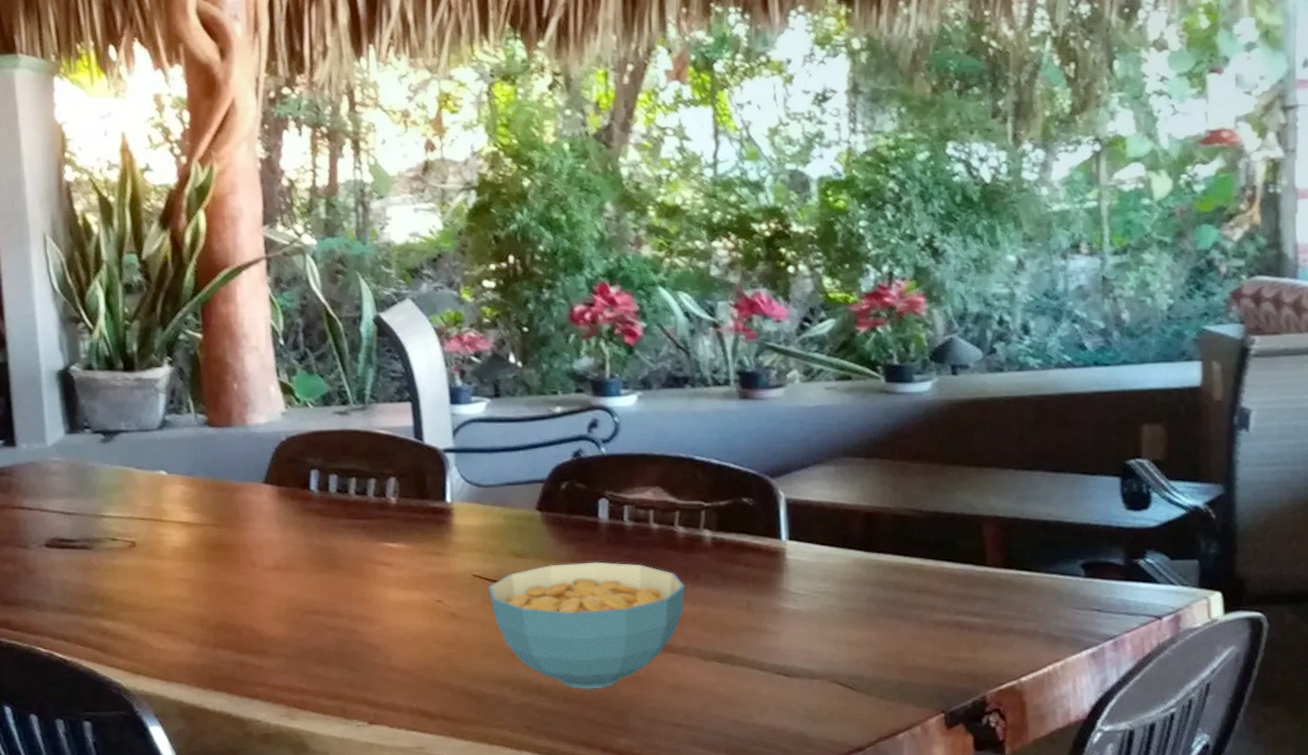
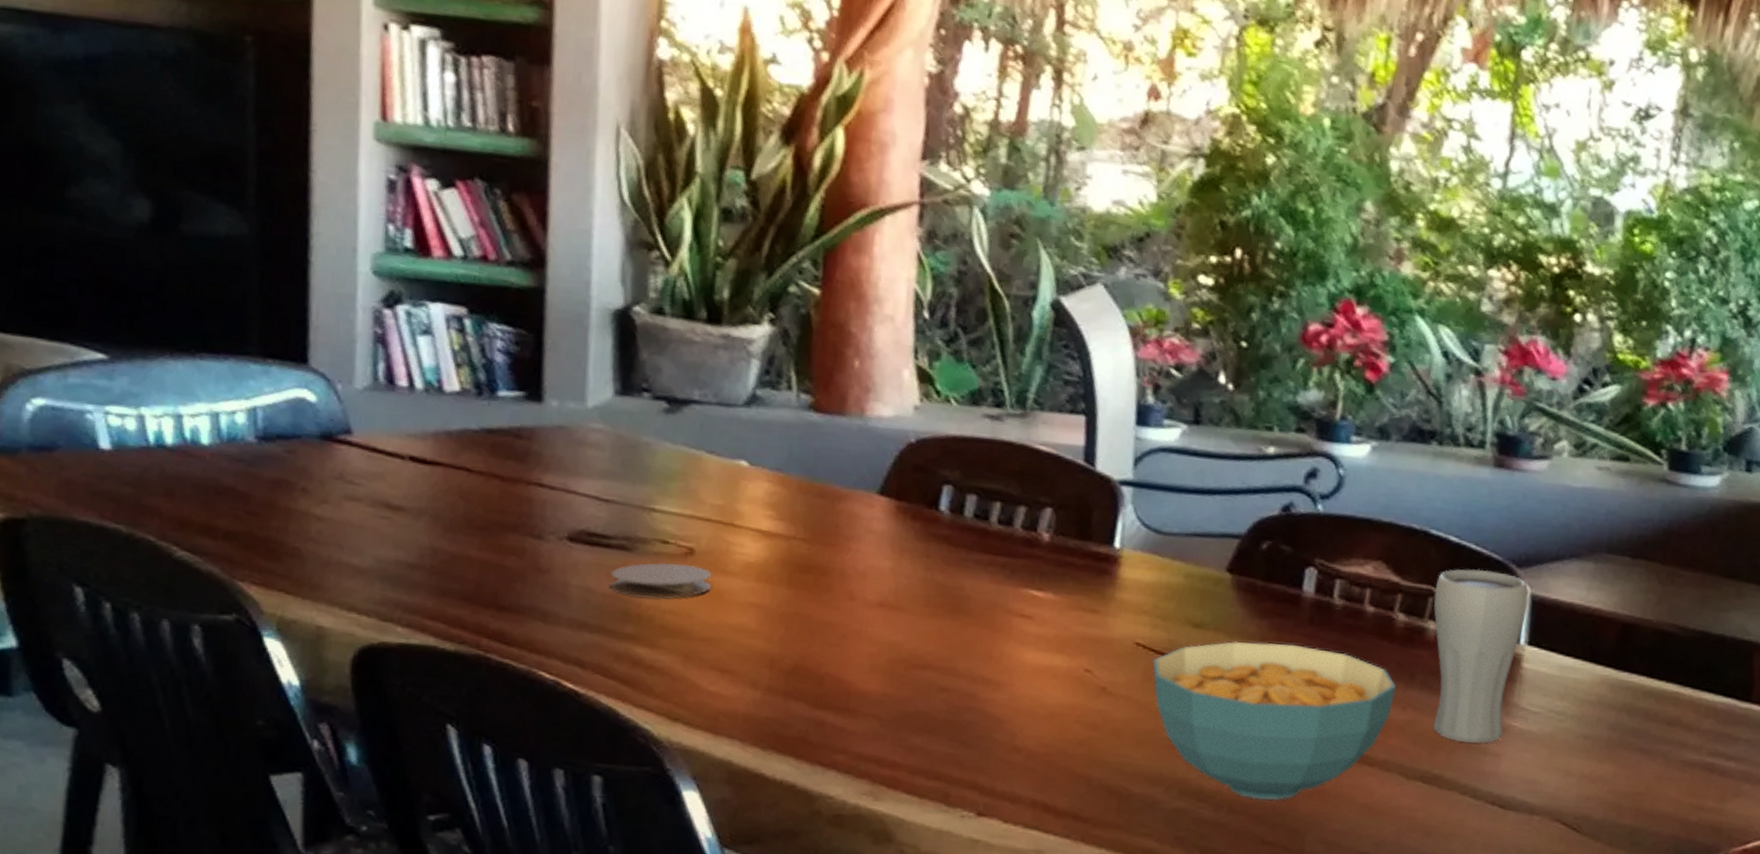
coaster: none [79,555,151,583] -> present [610,562,712,599]
drinking glass: none [705,483,785,625] -> present [1433,569,1529,743]

